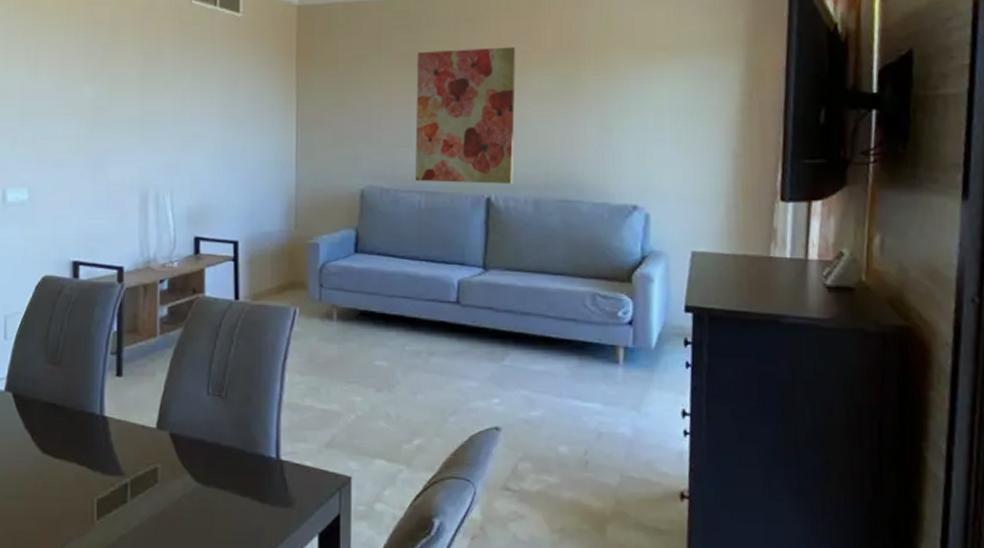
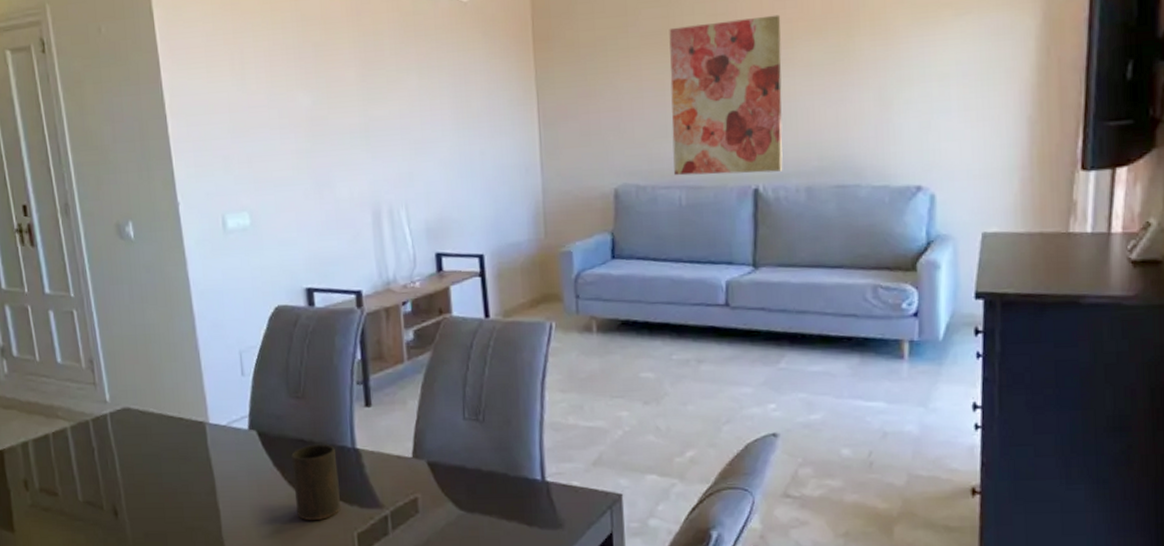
cup: none [41,409,85,485] -> present [291,444,341,521]

